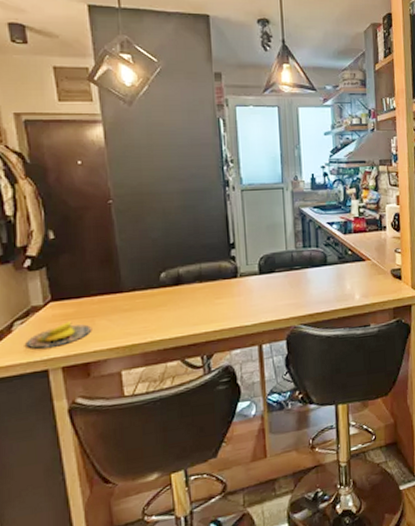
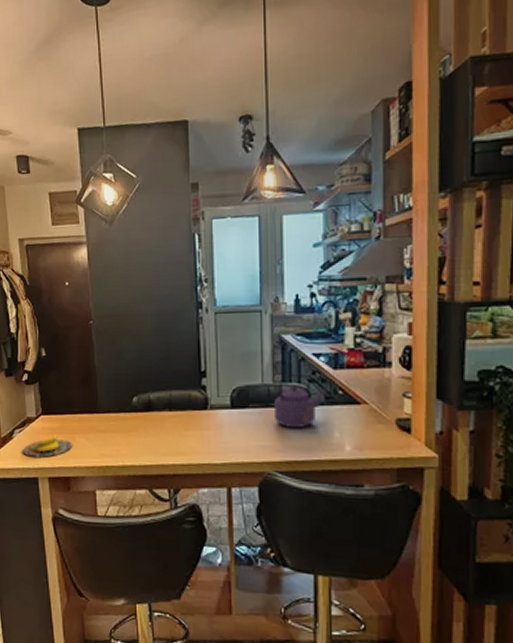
kettle: none [296,240,339,286] -> present [273,374,326,429]

